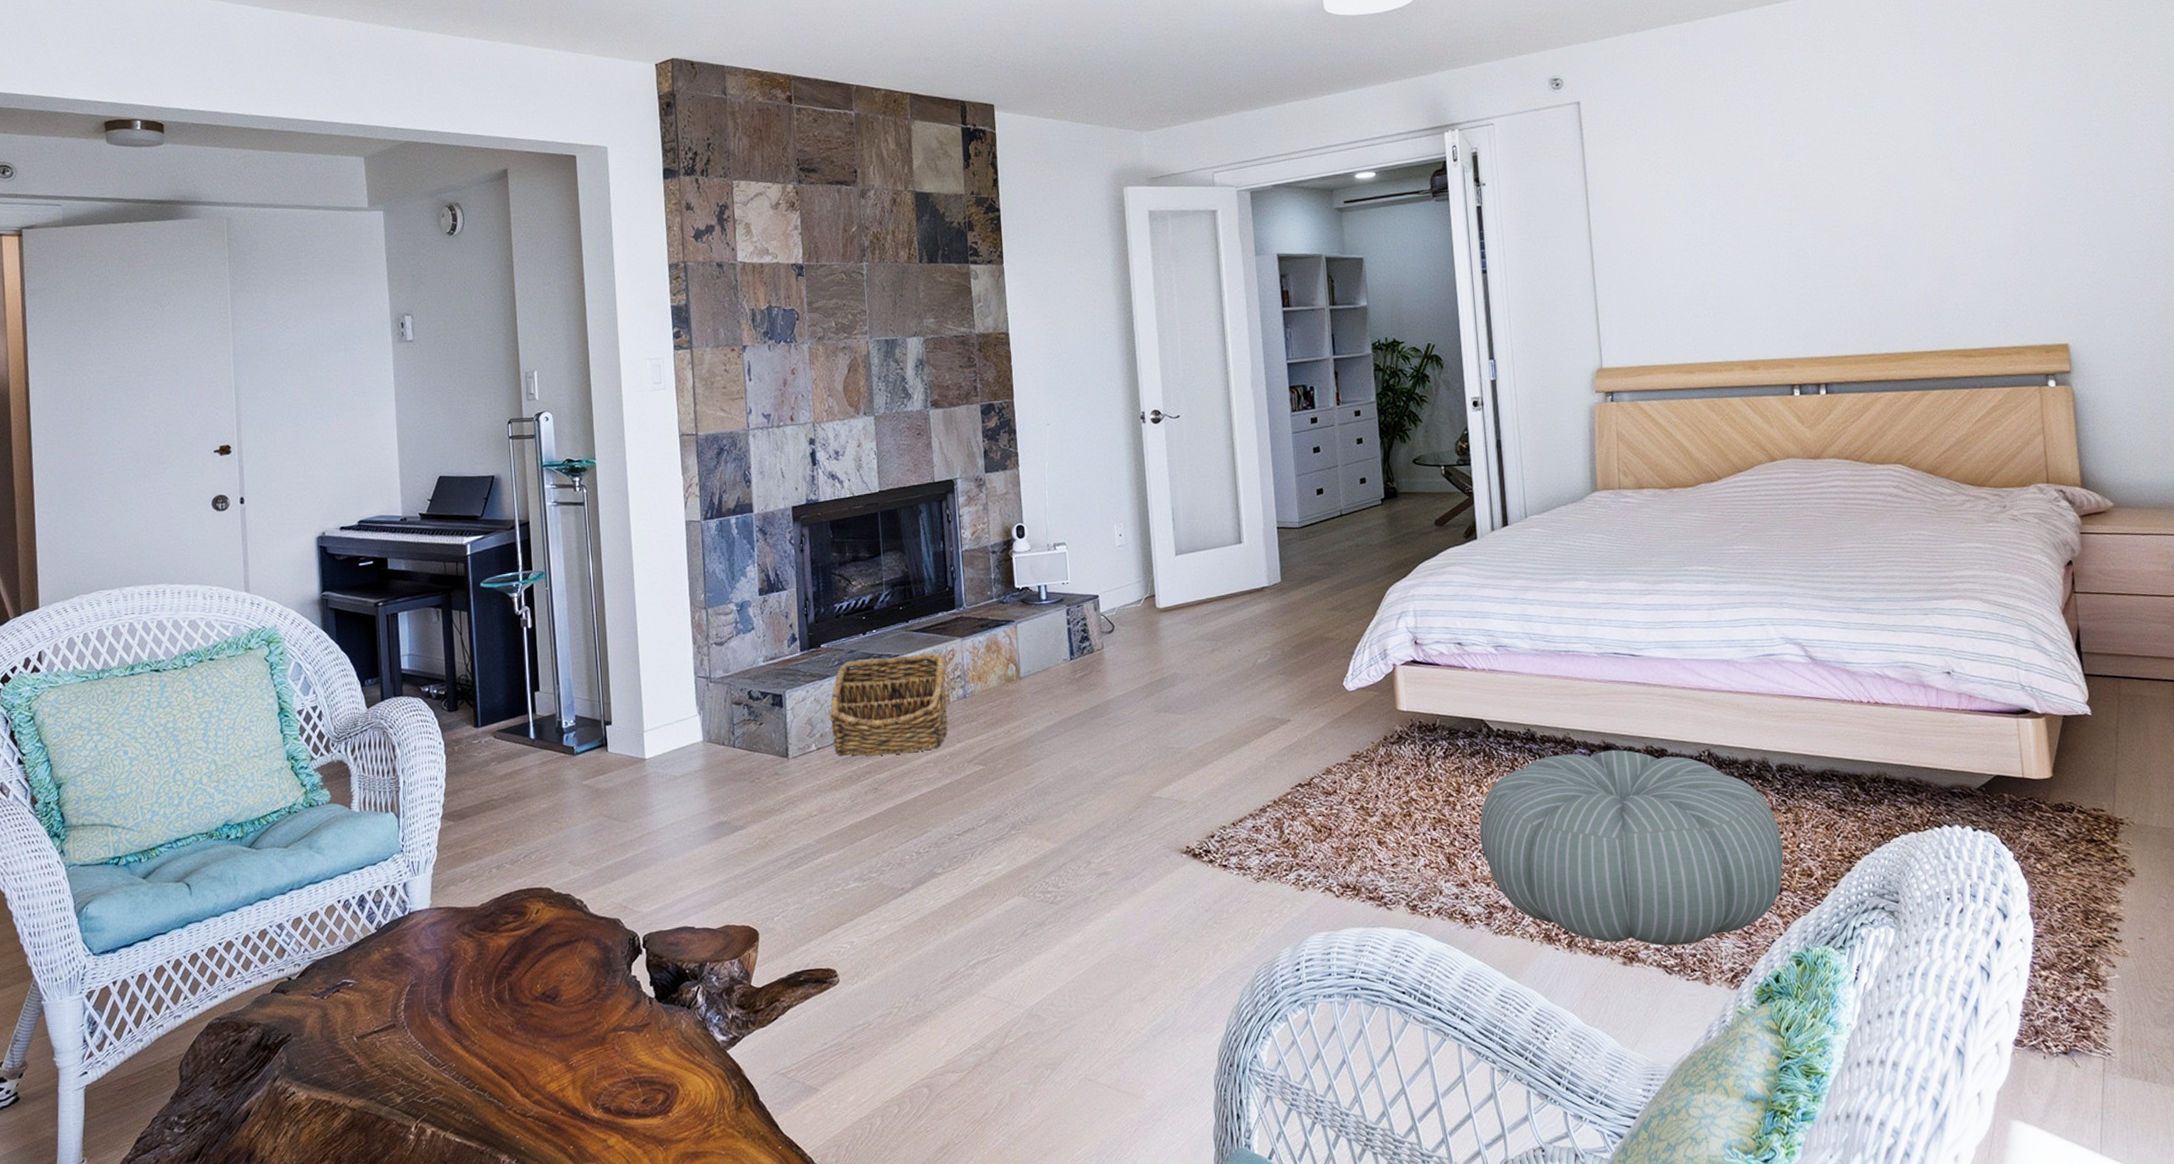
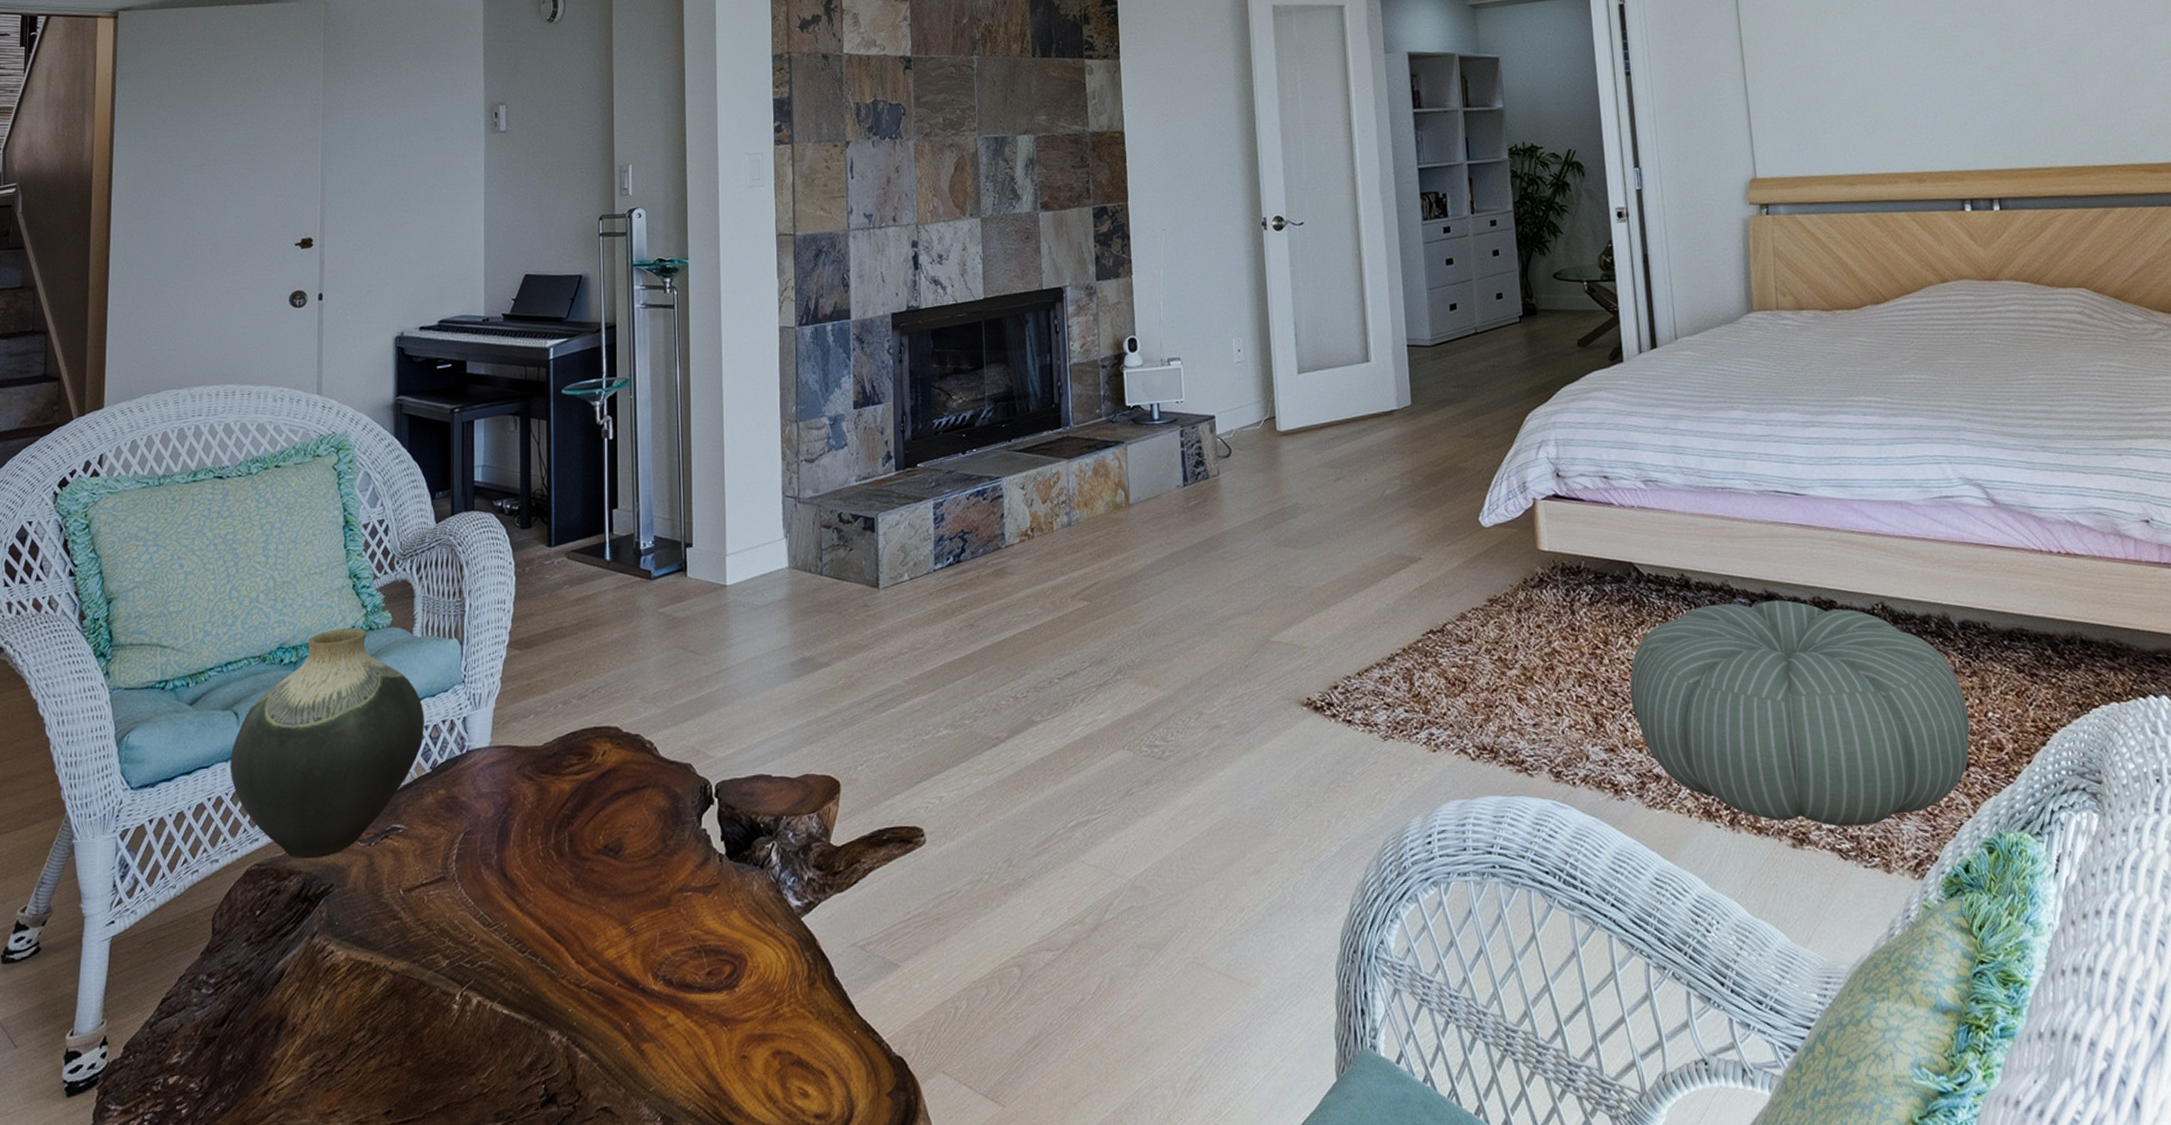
vase: none [185,805,368,1012] -> present [230,628,424,859]
basket: present [829,653,949,756] -> none [924,476,1051,588]

